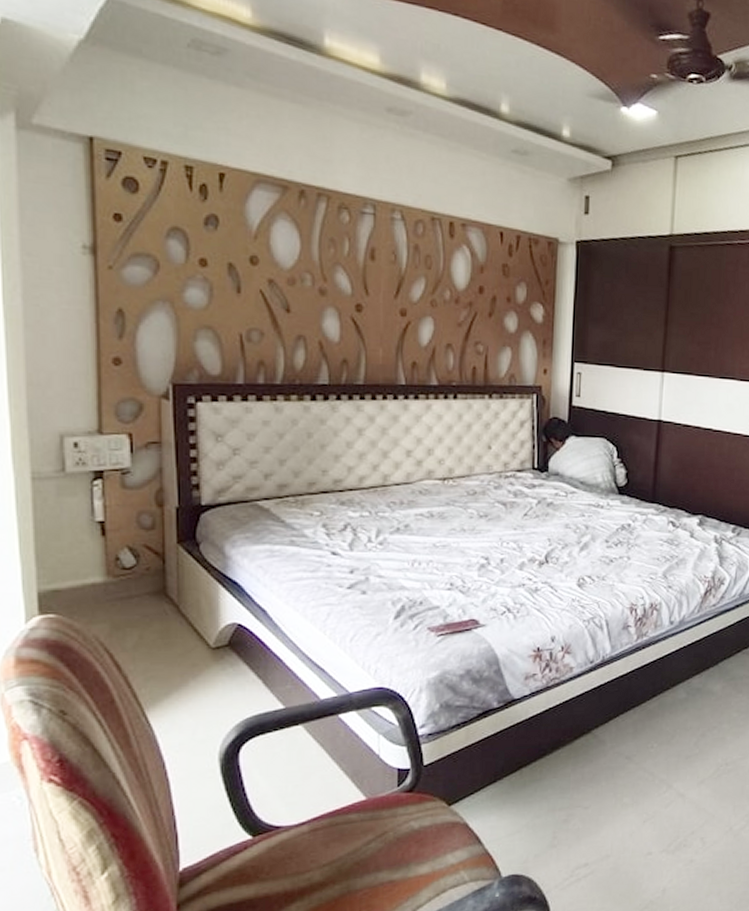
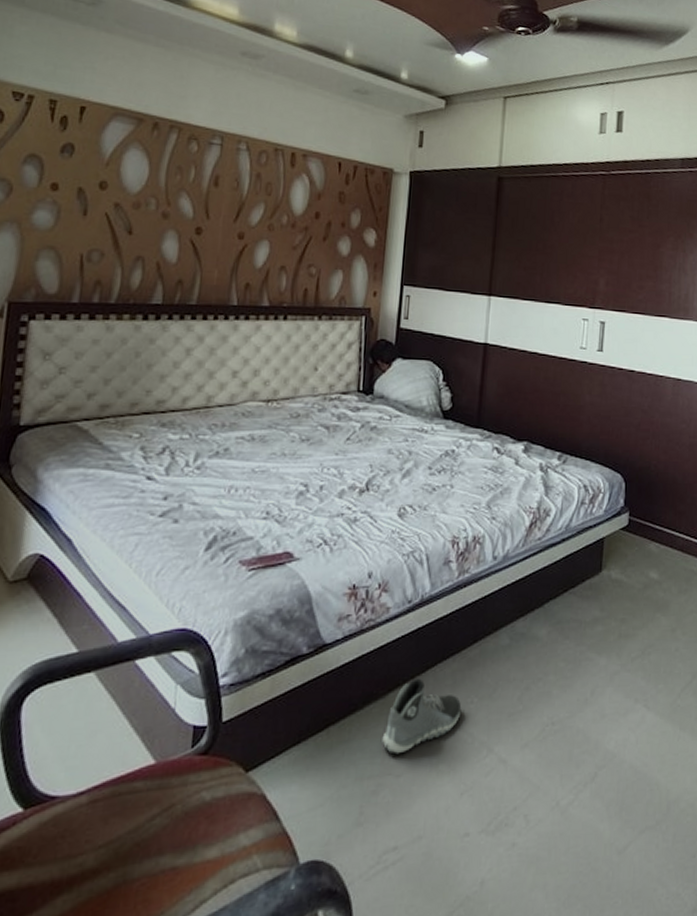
sneaker: none [570,727,643,791] -> present [382,678,462,755]

